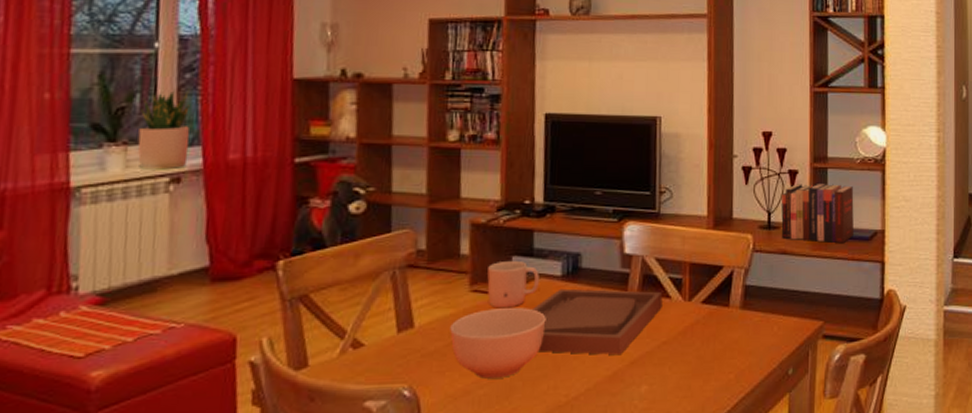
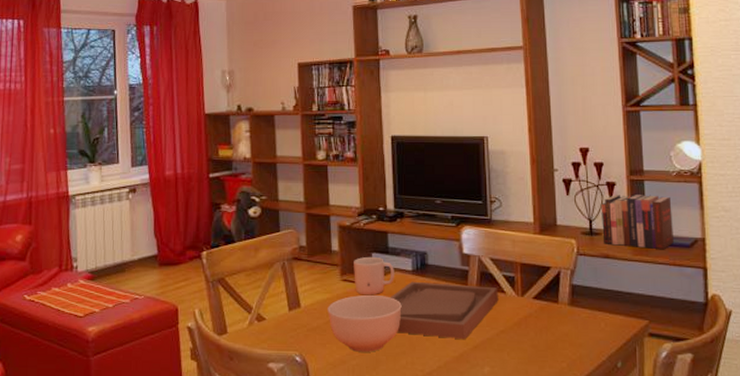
planter: present [137,88,190,170] -> none [107,123,140,183]

